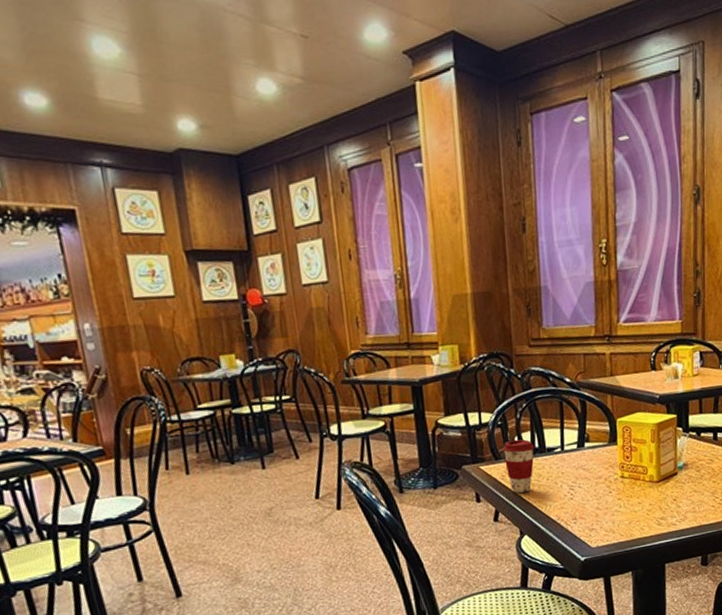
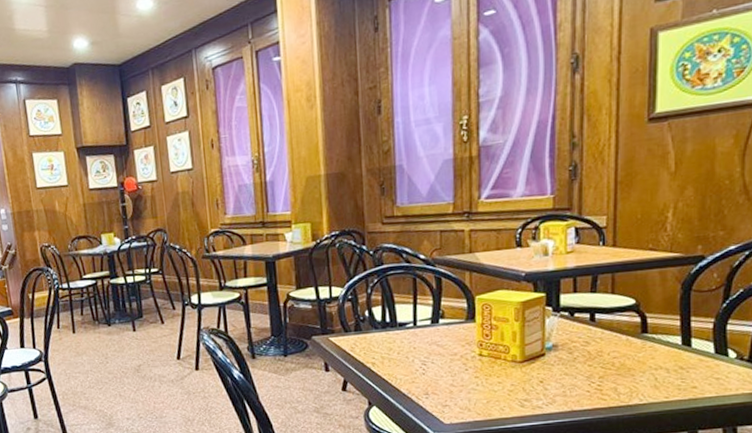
coffee cup: present [502,439,535,494] -> none [352,313,386,366]

